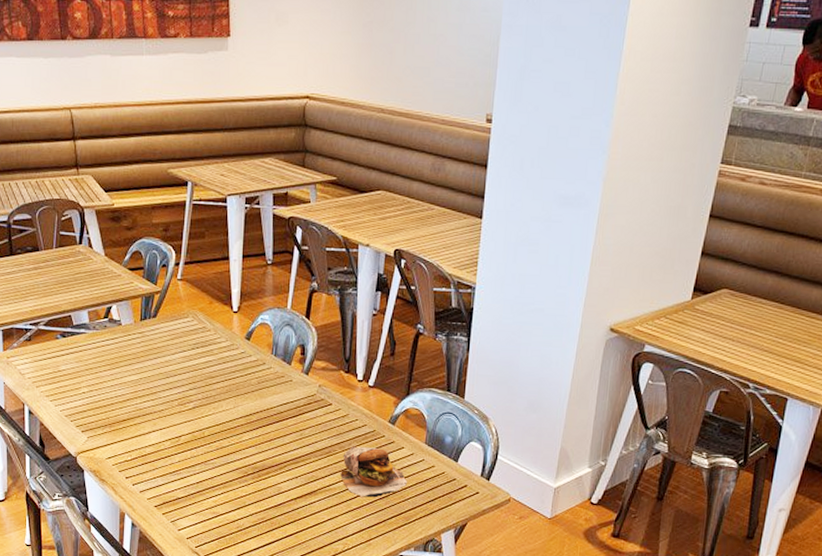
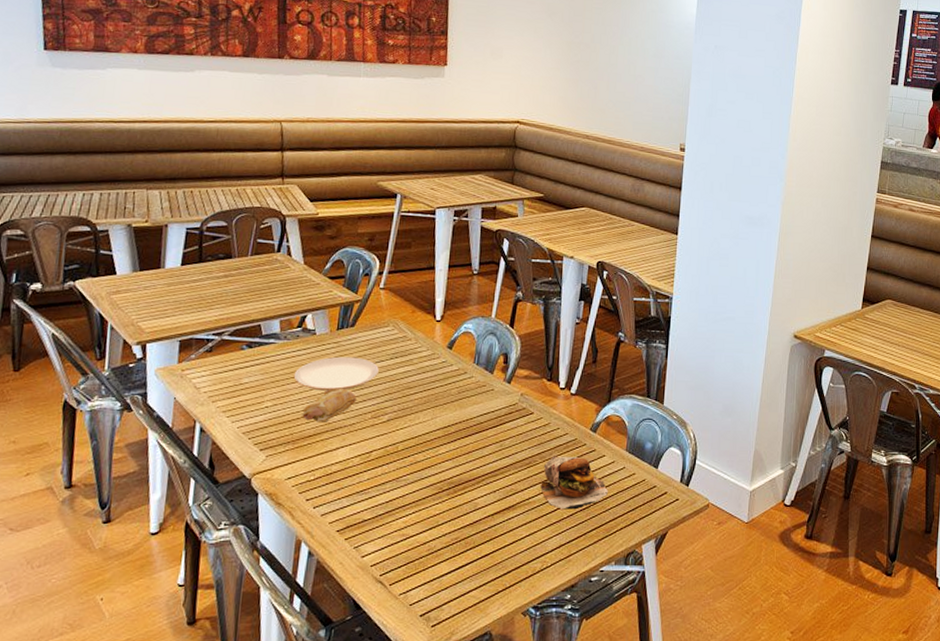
plate: none [105,346,182,379] -> present [293,356,379,391]
sandwich: none [114,376,164,408] -> present [300,387,357,422]

